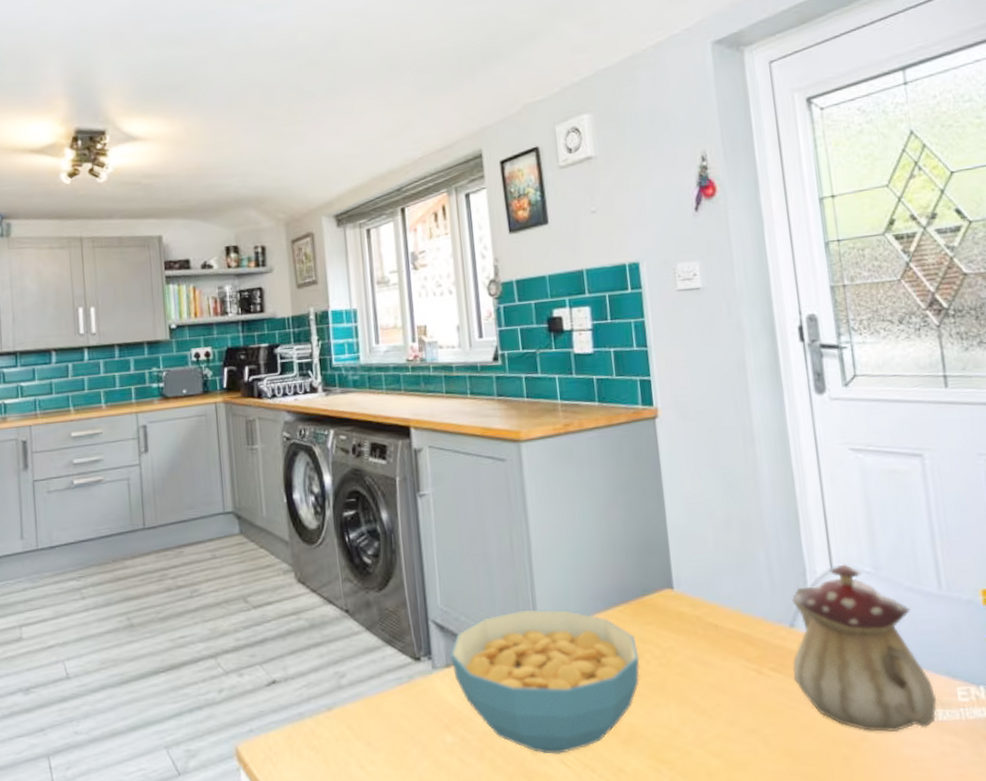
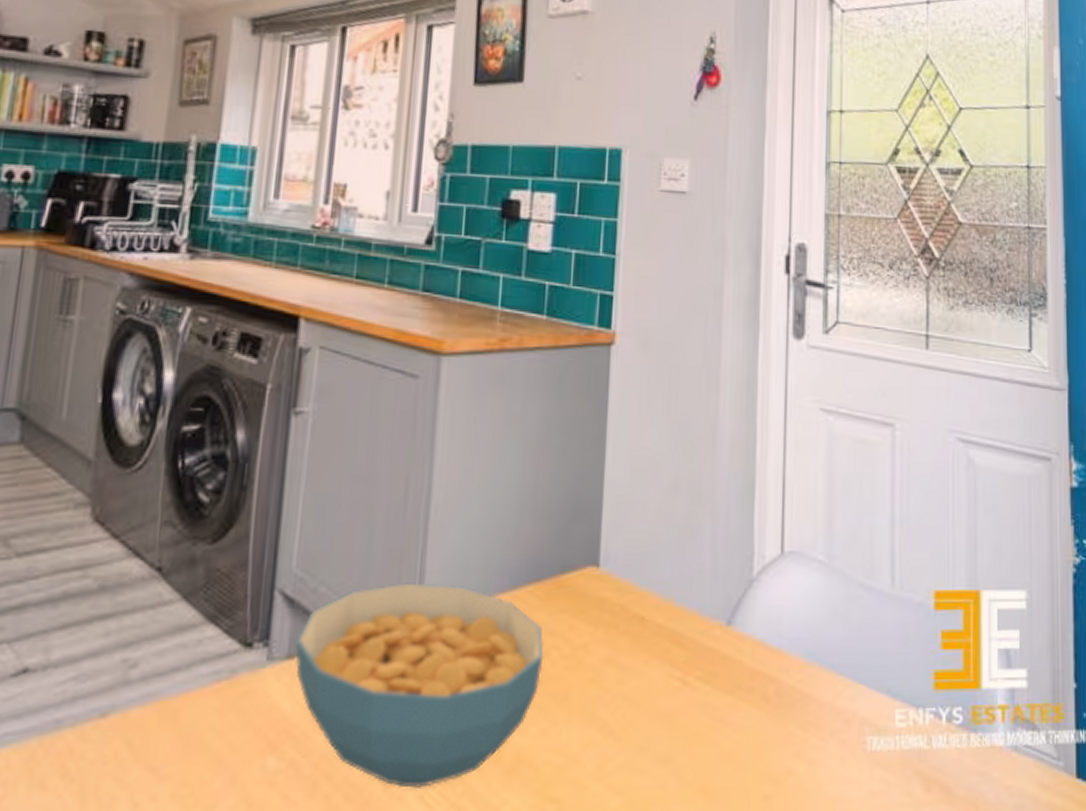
teapot: present [792,564,937,732] -> none [721,549,872,764]

